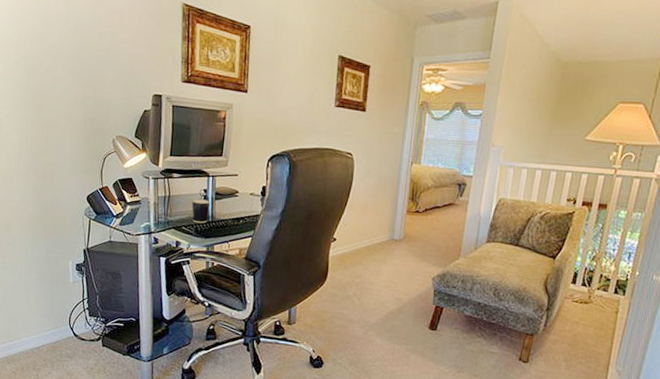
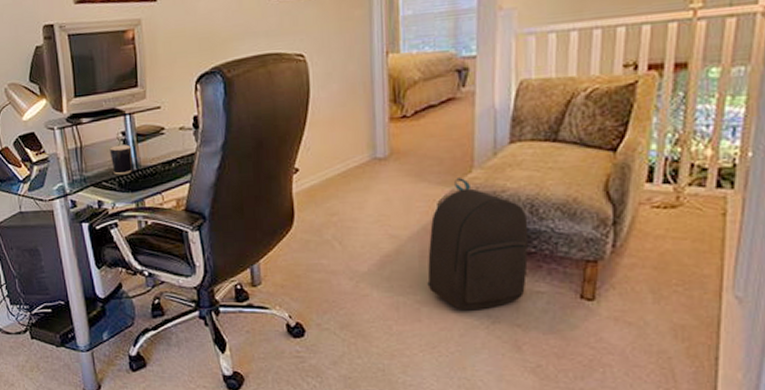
backpack: none [416,262,492,362] -> present [427,178,529,311]

